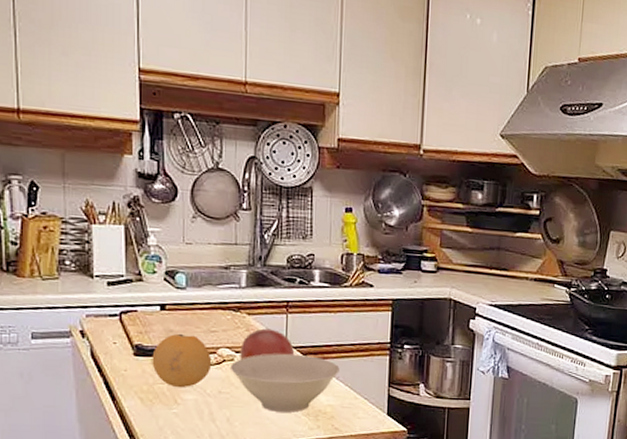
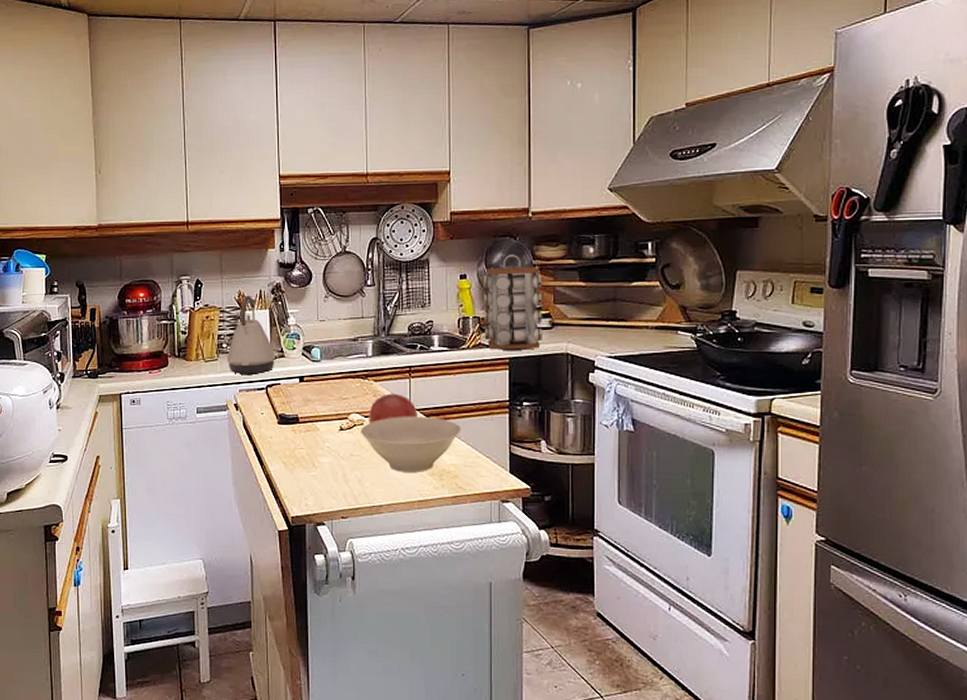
kettle: none [70,207,133,299] -> present [226,296,276,374]
fruit: present [152,333,212,388] -> none [293,402,344,452]
spice rack: none [368,191,430,292] -> present [483,254,542,350]

